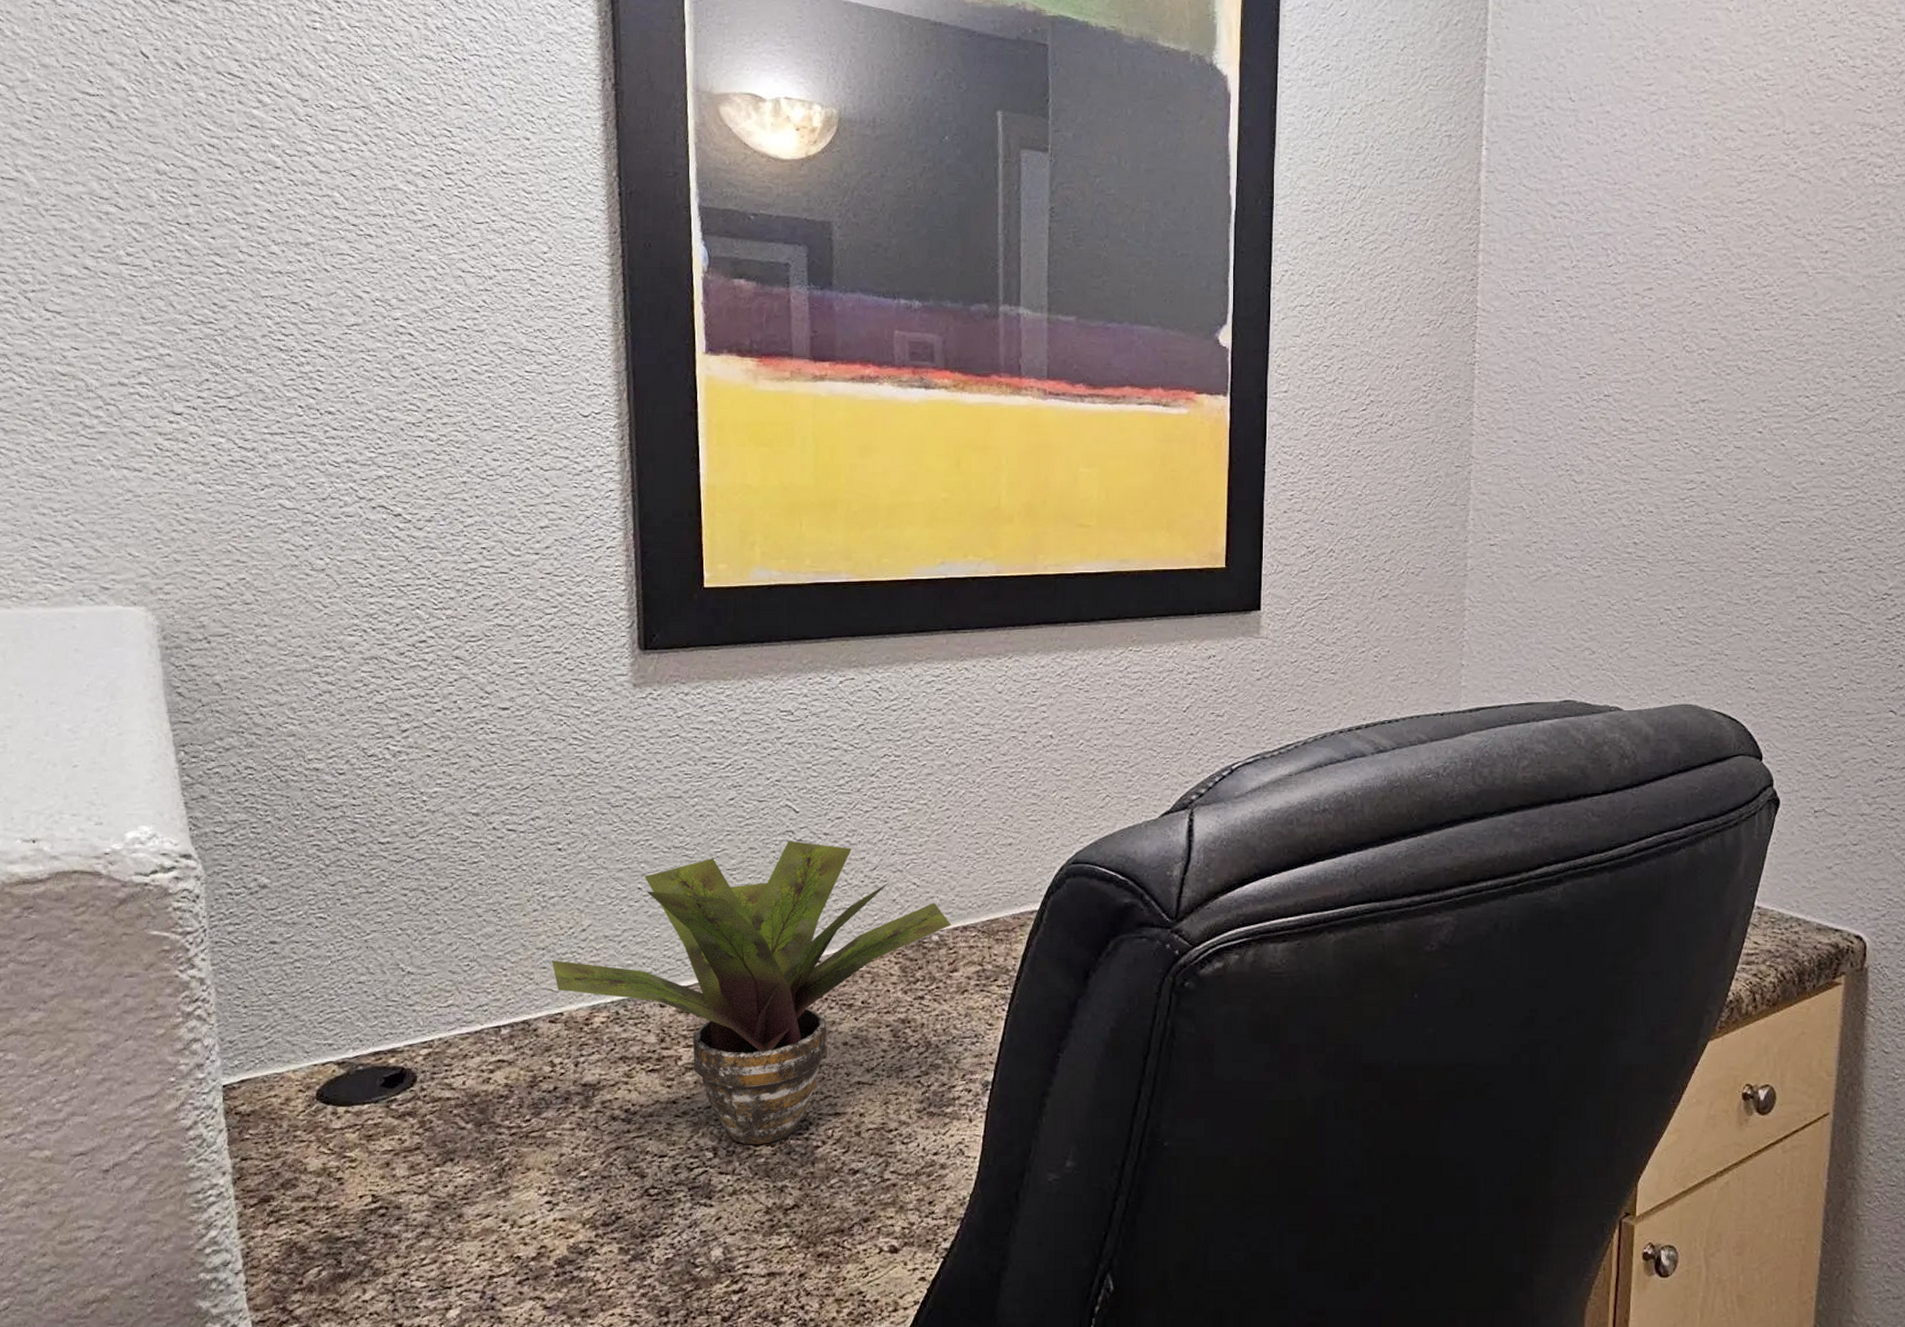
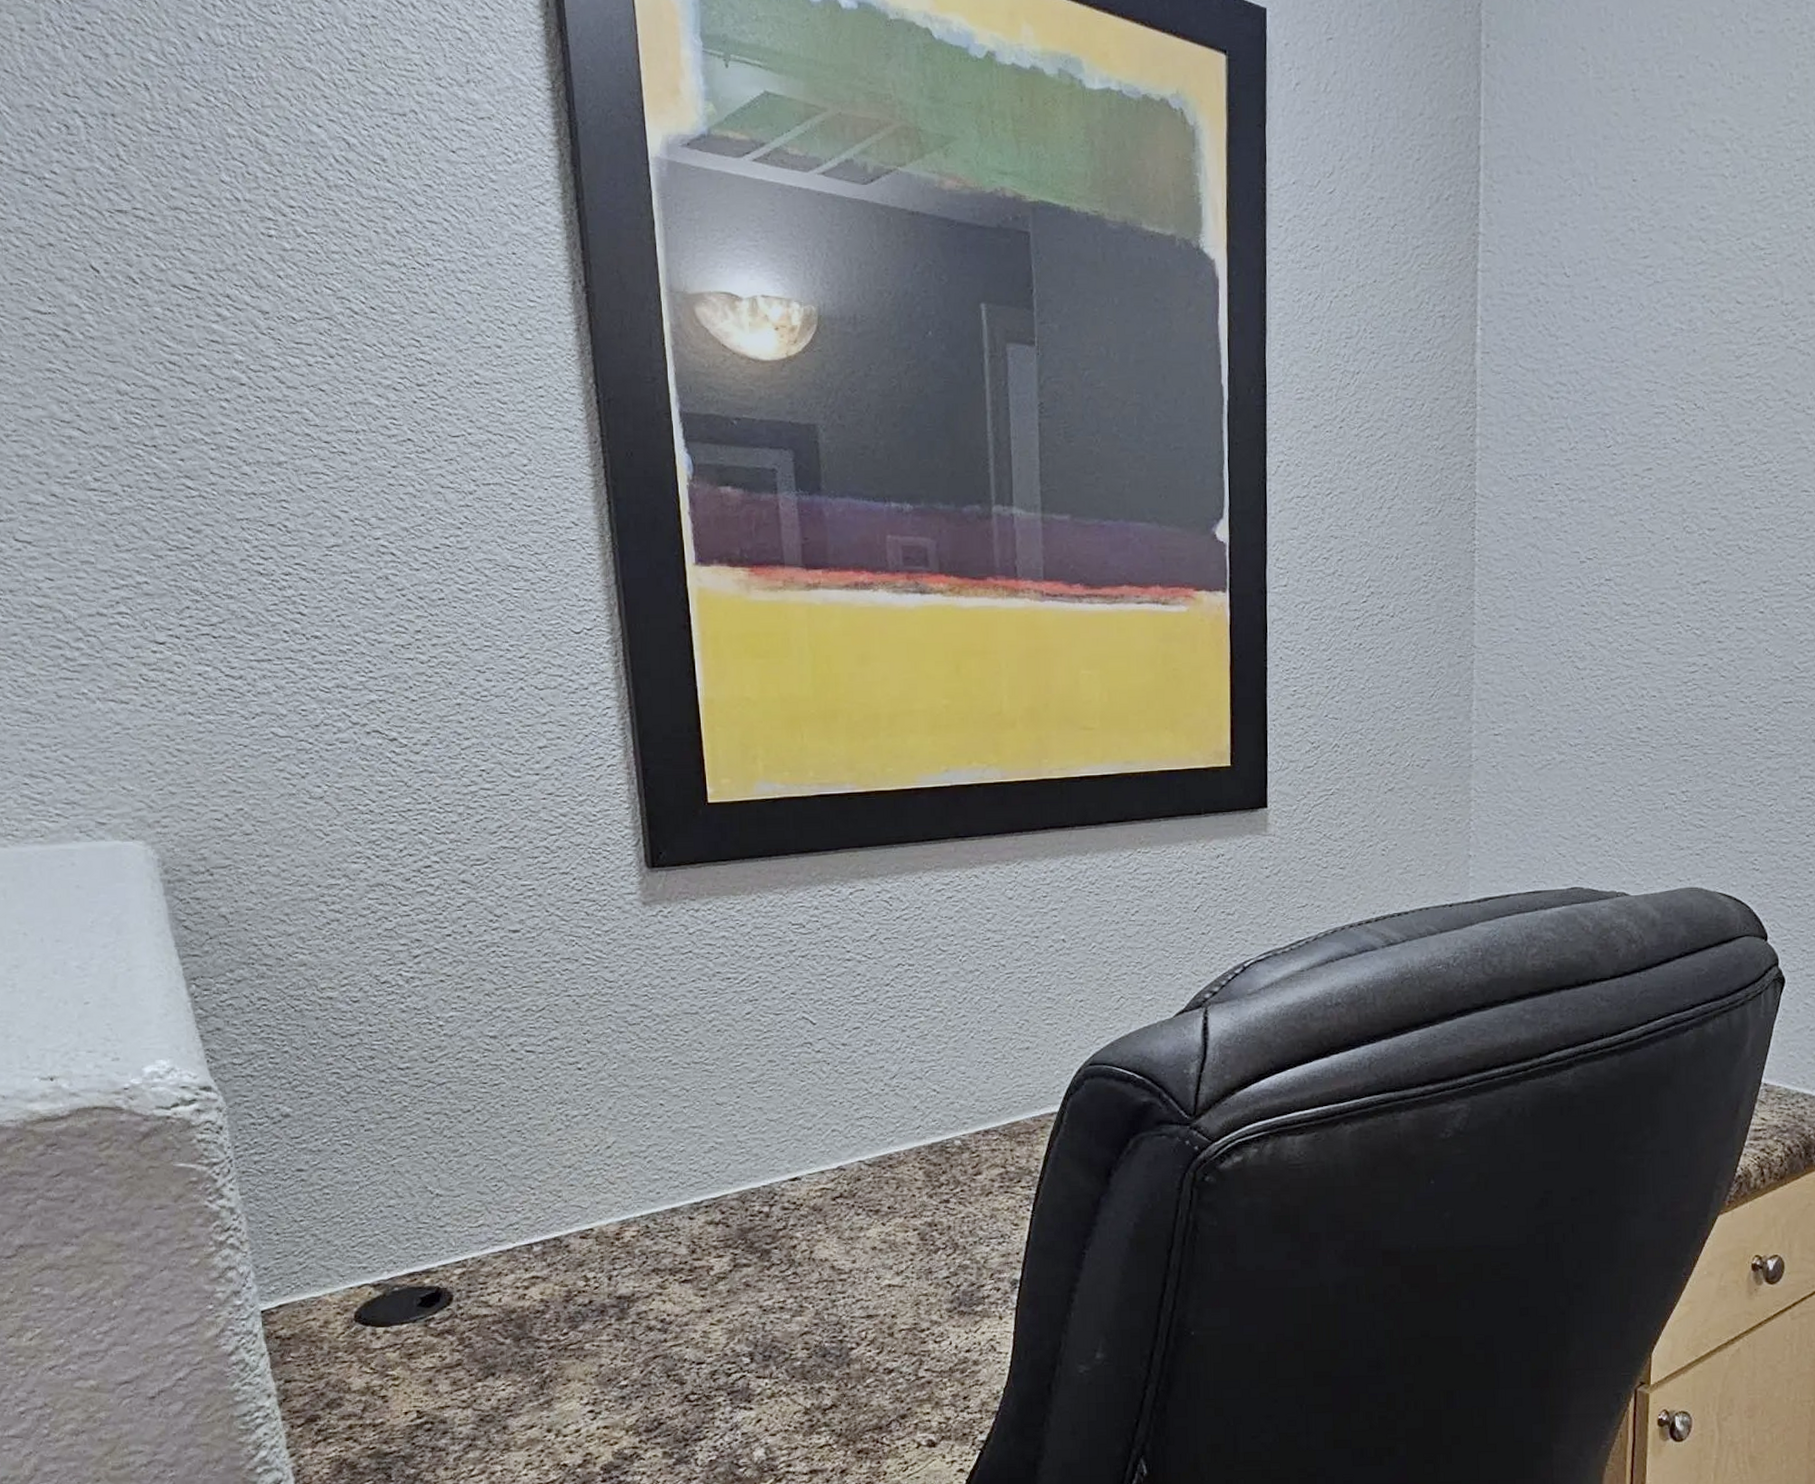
potted plant: present [551,840,952,1144] -> none [578,1052,973,1349]

